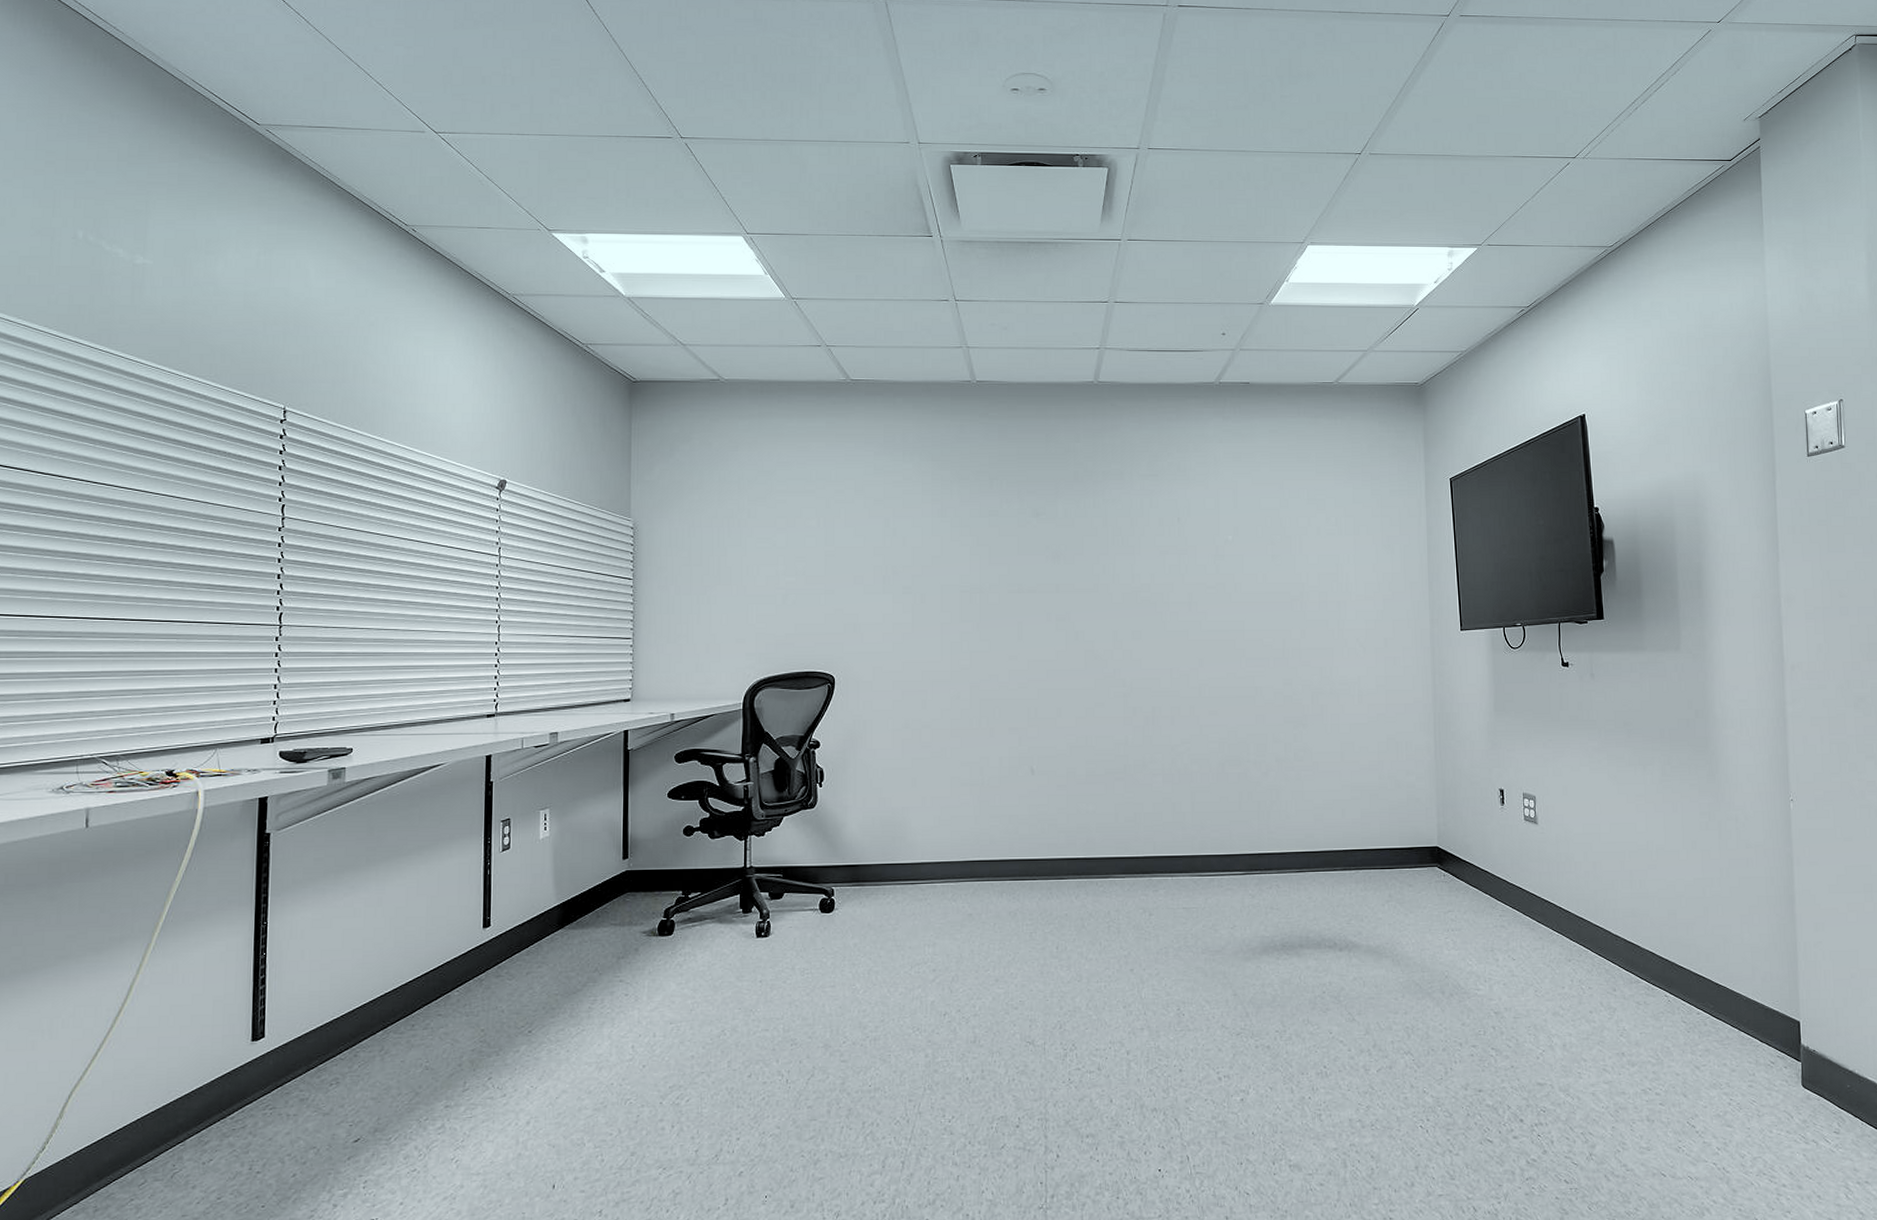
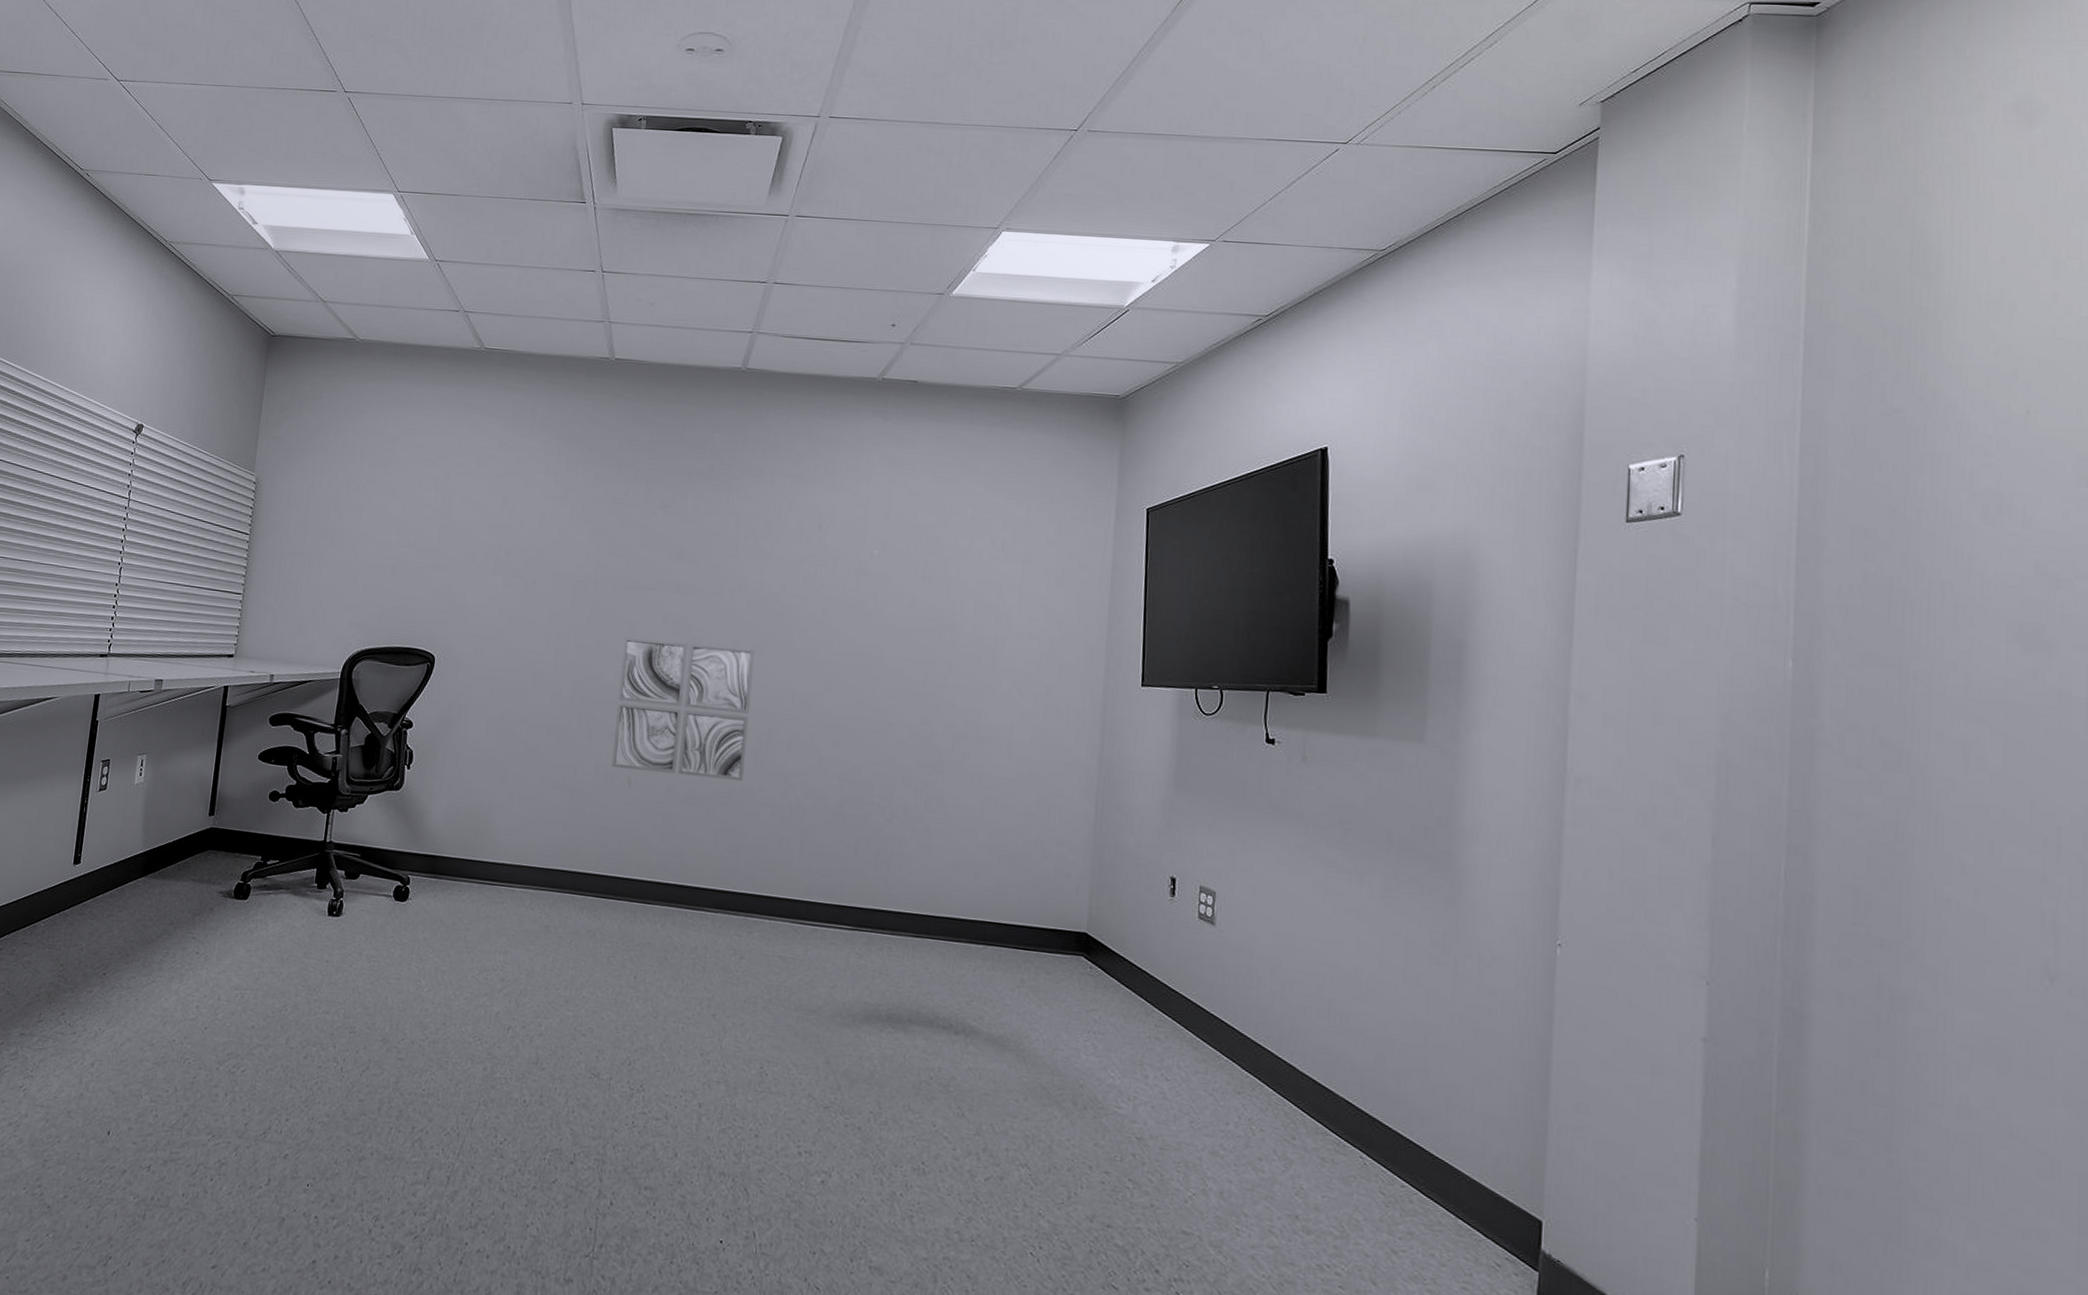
wall art: none [1013,636,1134,759] -> present [612,636,755,781]

